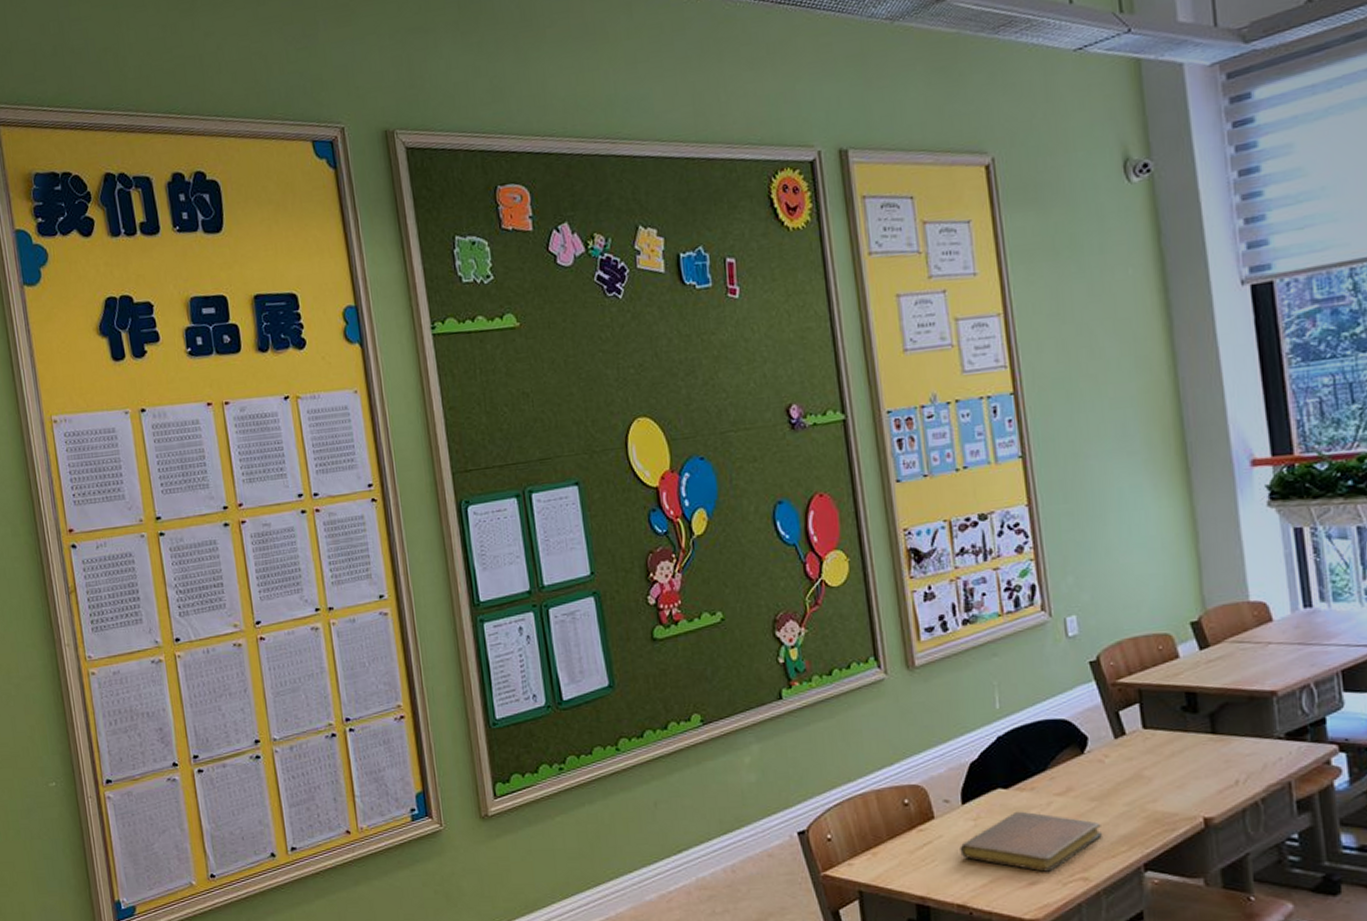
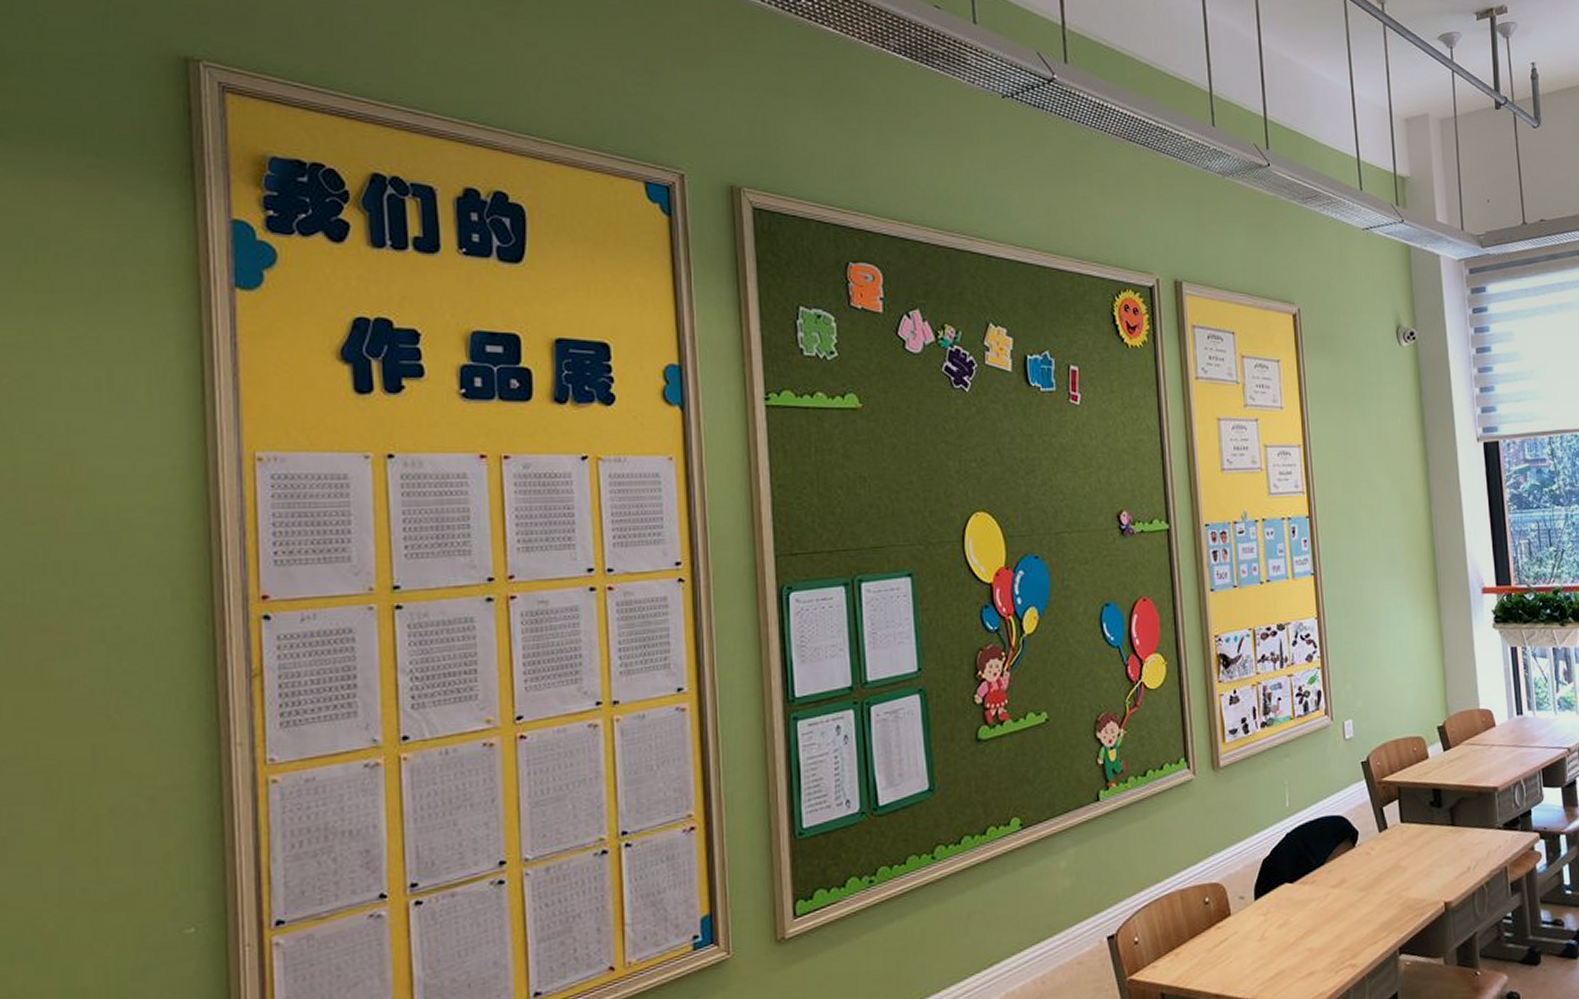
notebook: present [960,811,1103,872] -> none [1251,904,1368,962]

